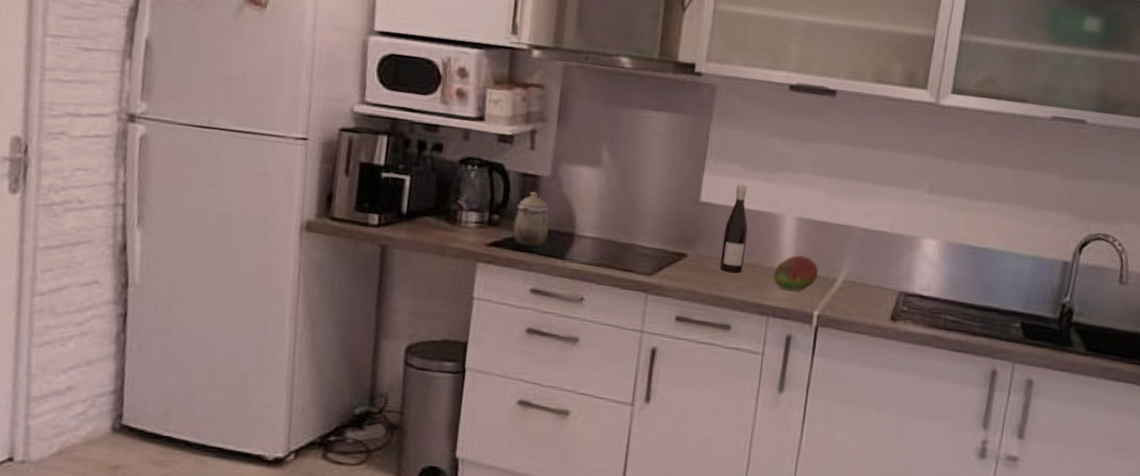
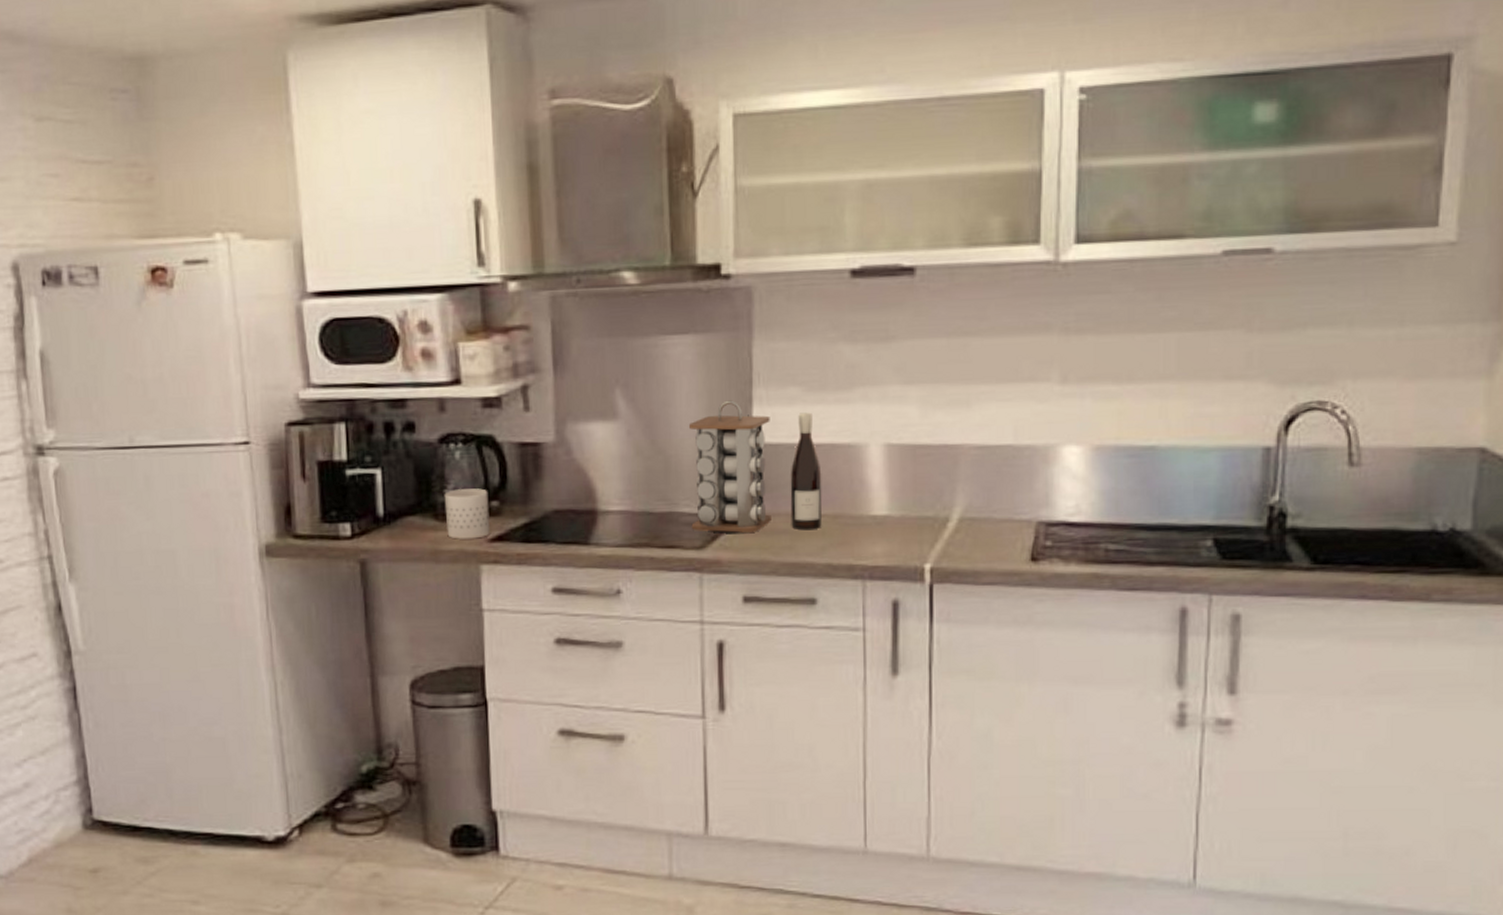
mug: none [454,201,492,242] -> present [444,488,490,539]
teapot: present [512,191,549,247] -> none [517,464,564,535]
spice rack: none [644,166,716,269] -> present [688,400,771,533]
fruit: present [773,254,819,291] -> none [864,493,924,542]

